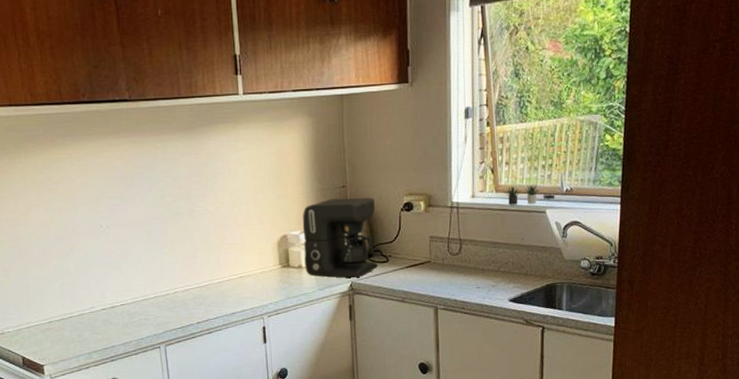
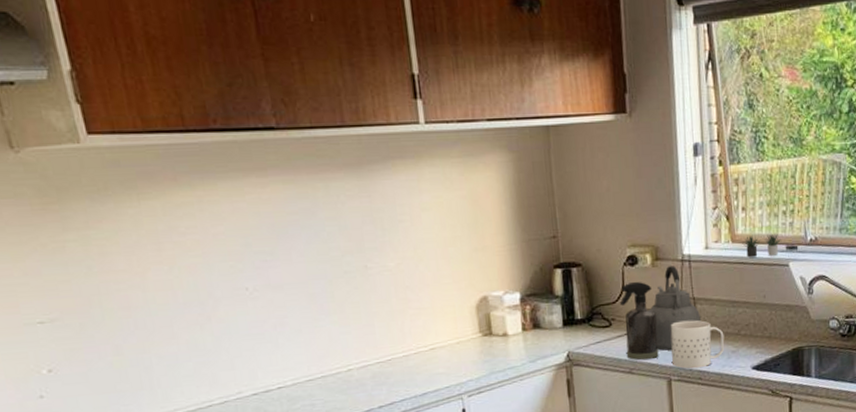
coffee maker: present [302,197,378,278] -> none [505,250,599,347]
spray bottle: none [397,224,428,292] -> present [620,281,659,361]
kettle: none [422,211,466,283] -> present [650,266,702,351]
mug: none [438,258,486,300] -> present [670,320,725,369]

